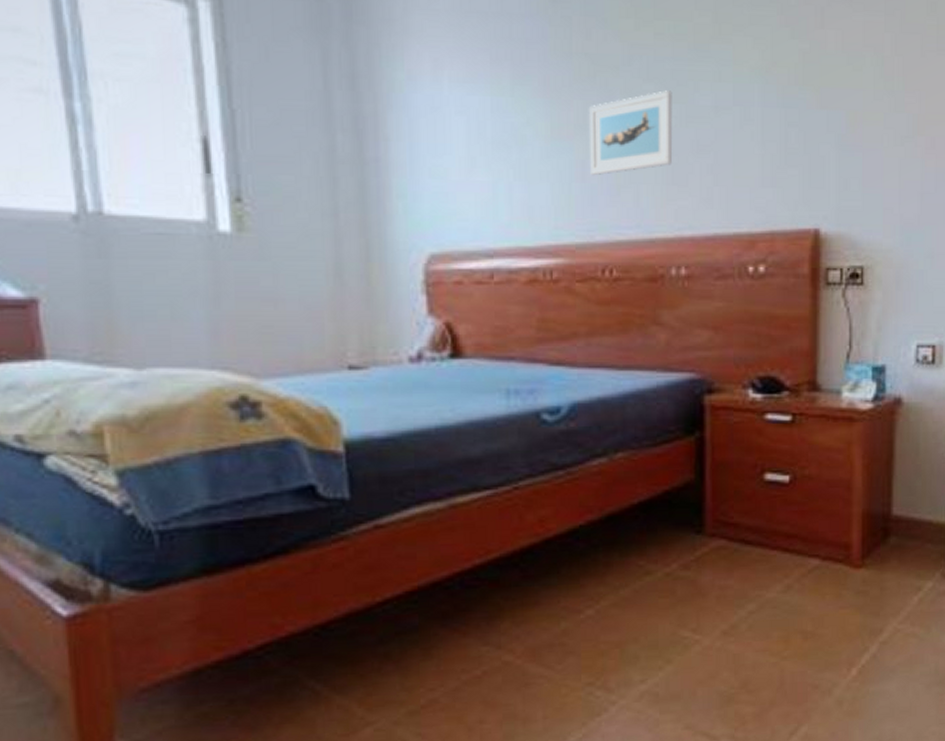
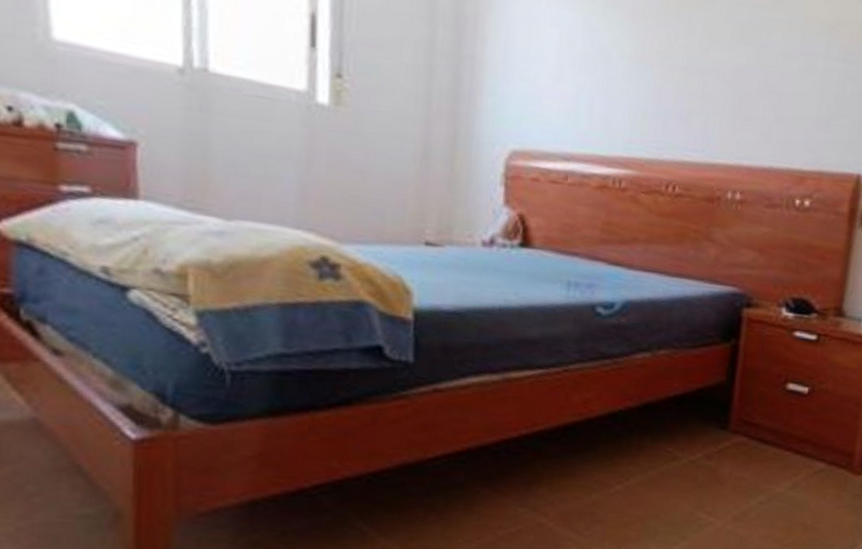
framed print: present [589,90,673,175] -> none [666,32,748,100]

